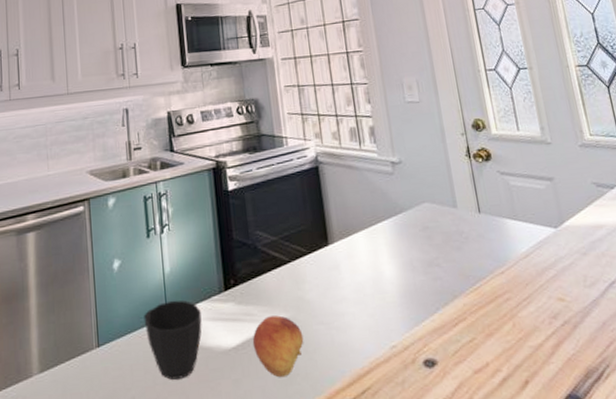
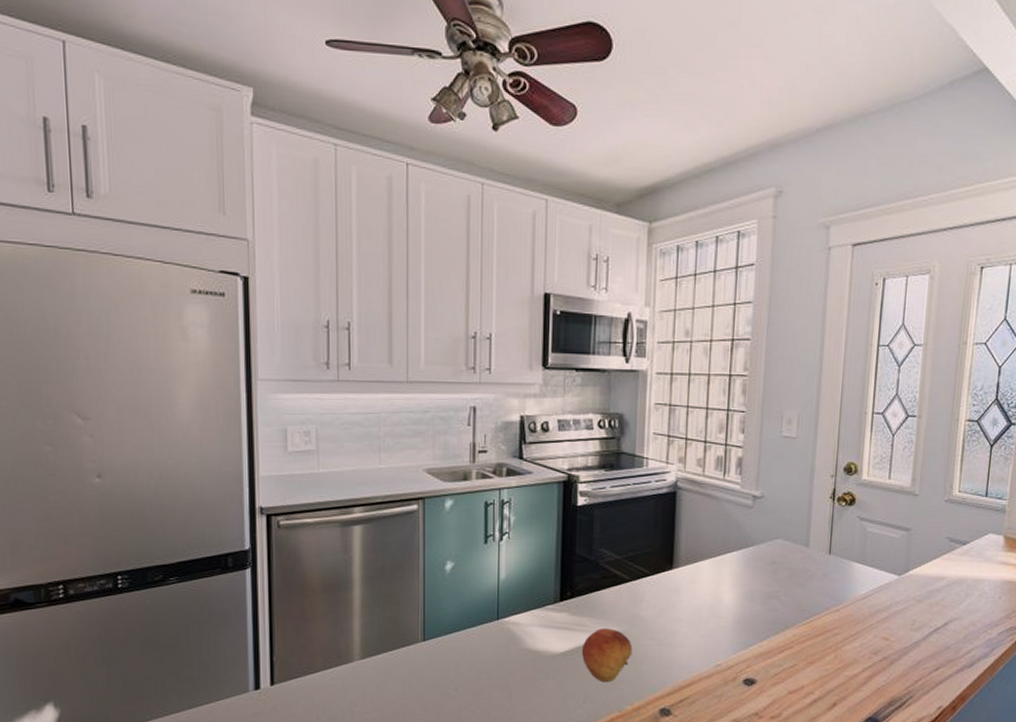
cup: present [144,300,202,380] -> none [473,605,533,676]

